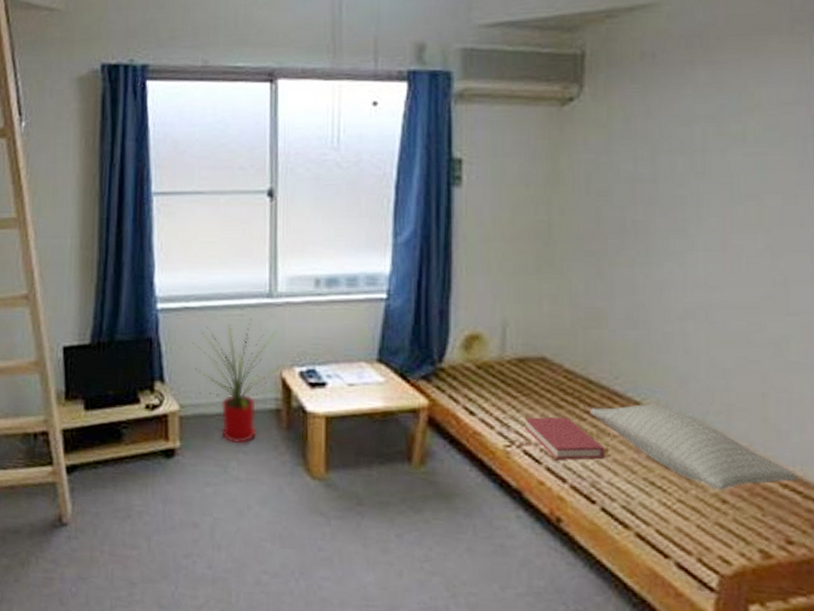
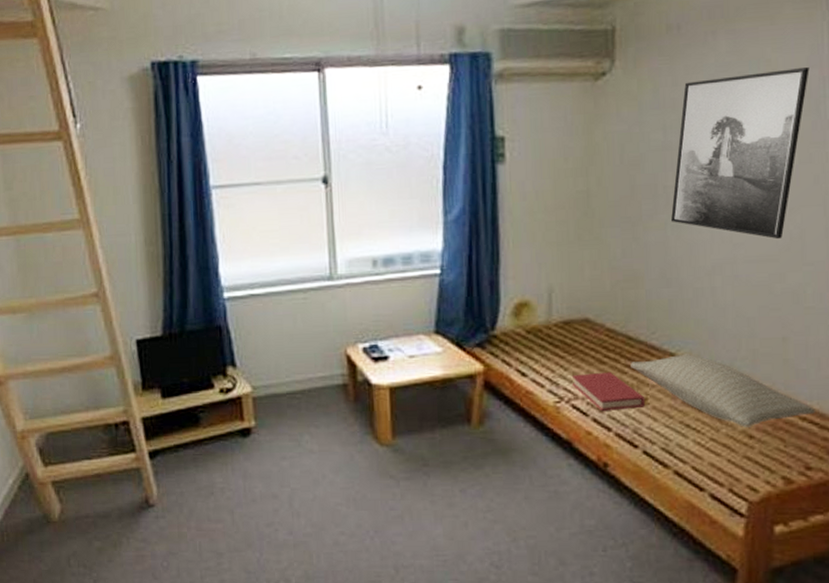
house plant: present [192,318,283,444] -> none [260,301,348,419]
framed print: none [640,104,796,285] -> present [671,67,810,240]

